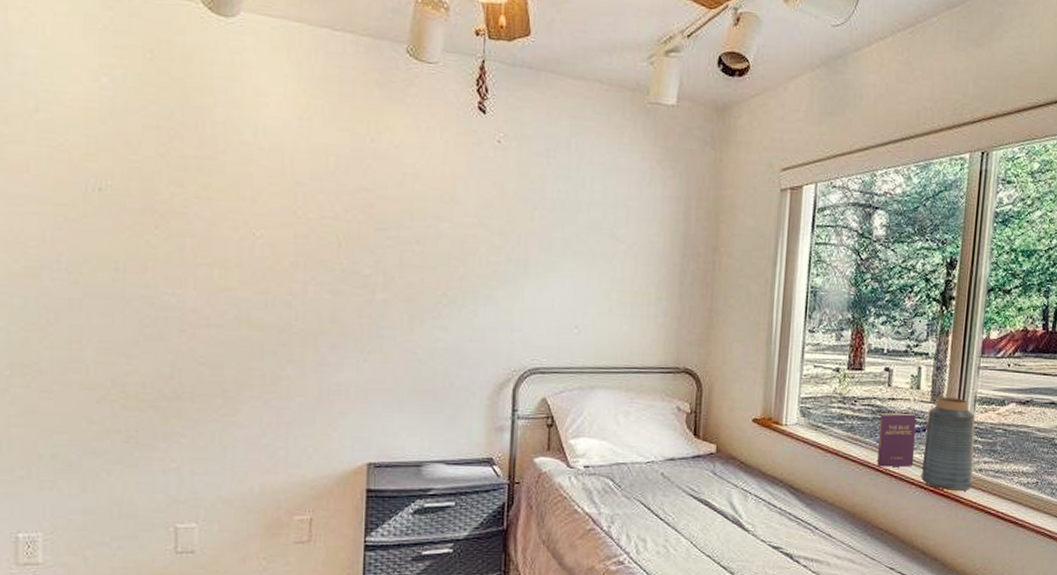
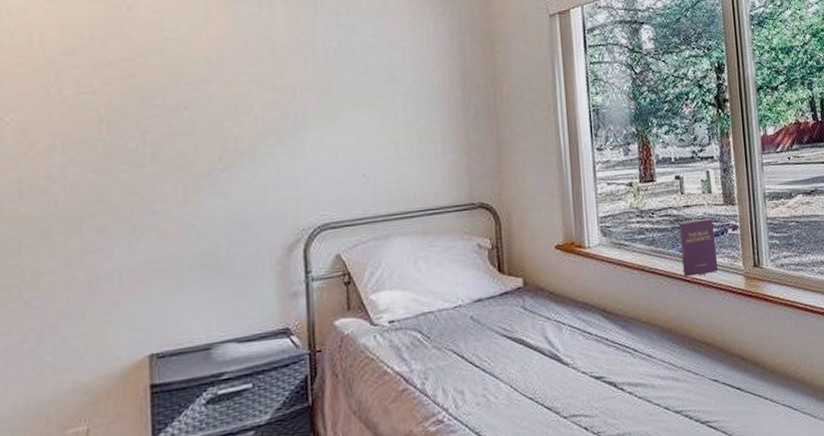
vase: present [920,397,975,492] -> none [723,196,777,291]

